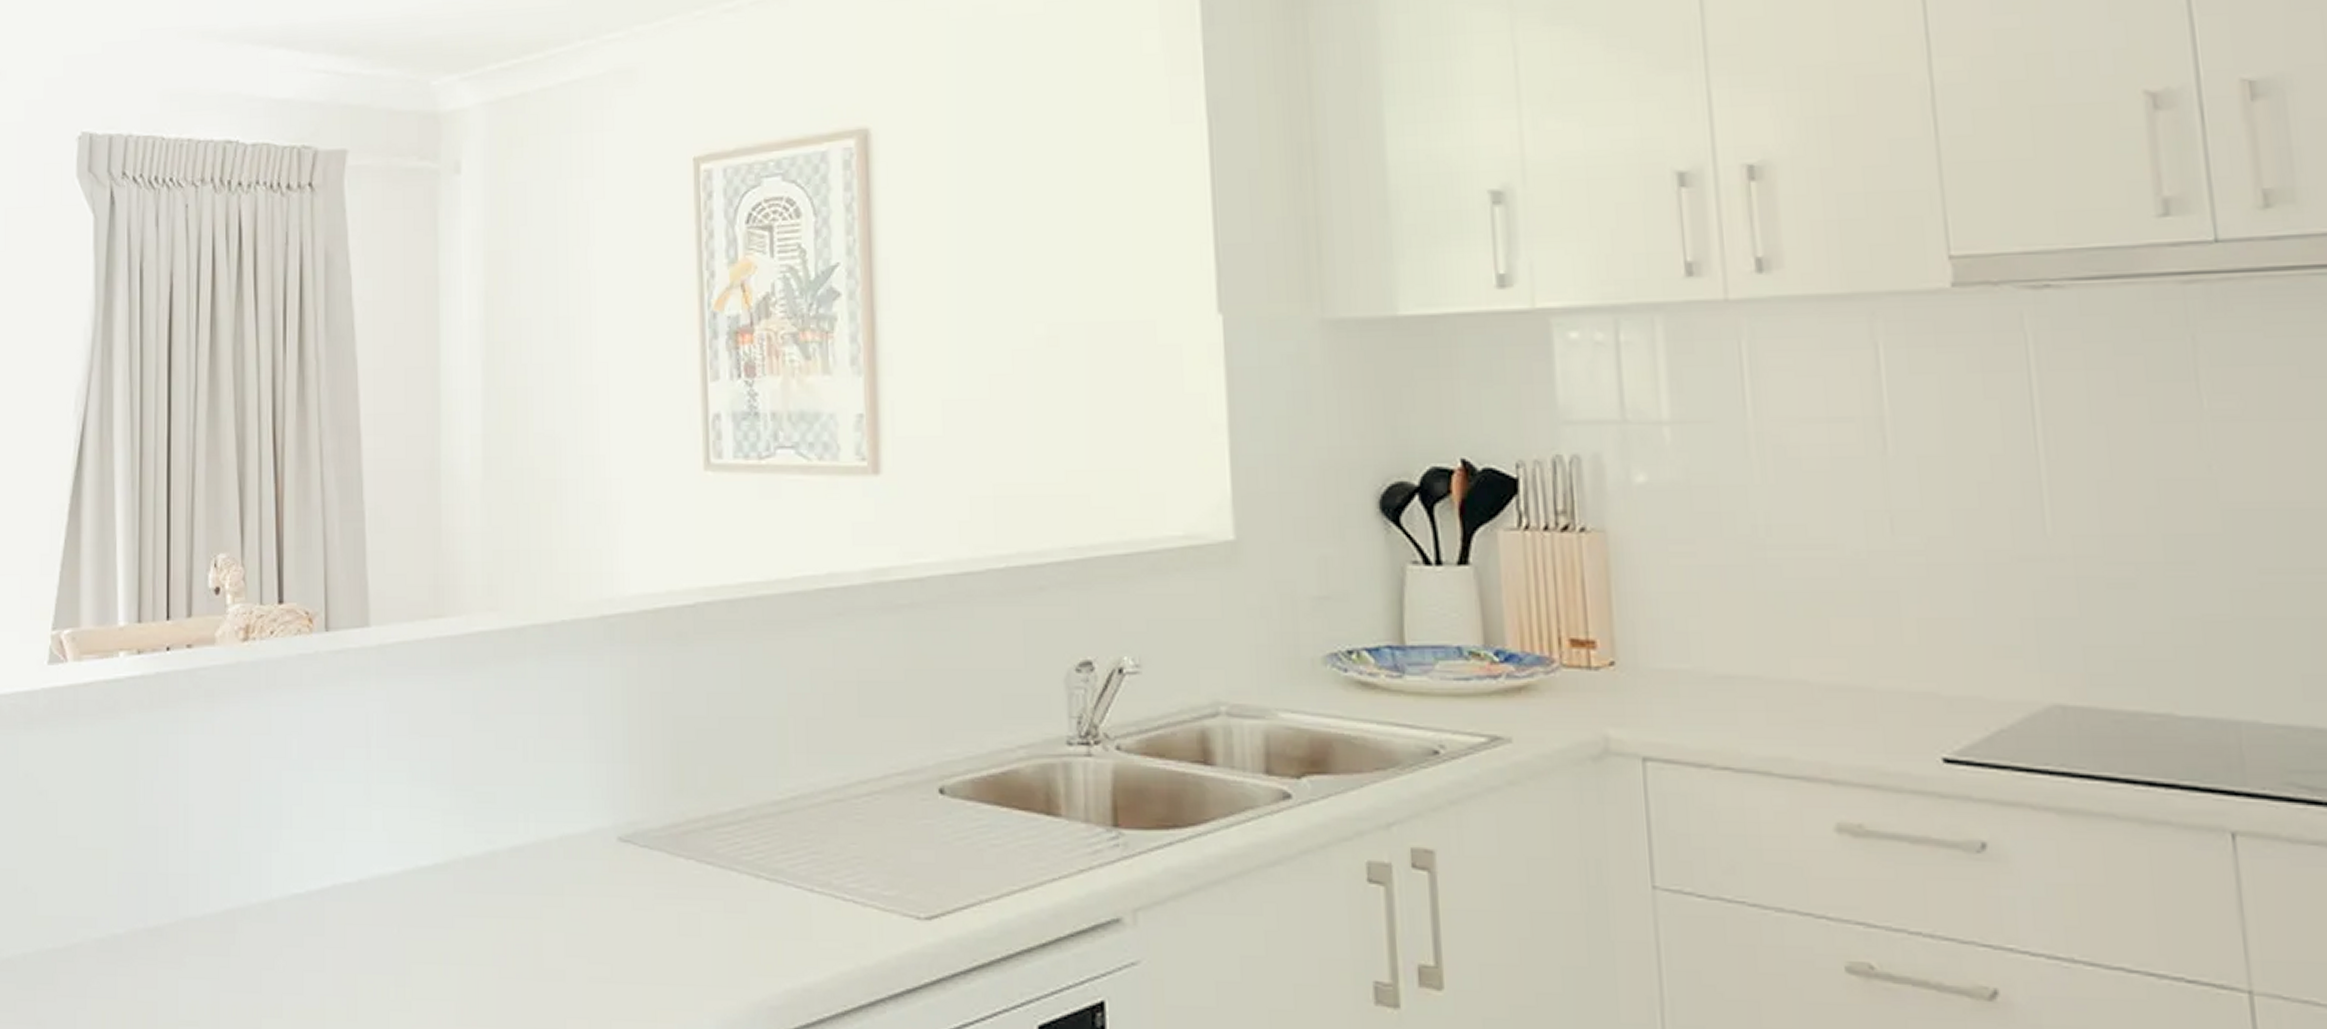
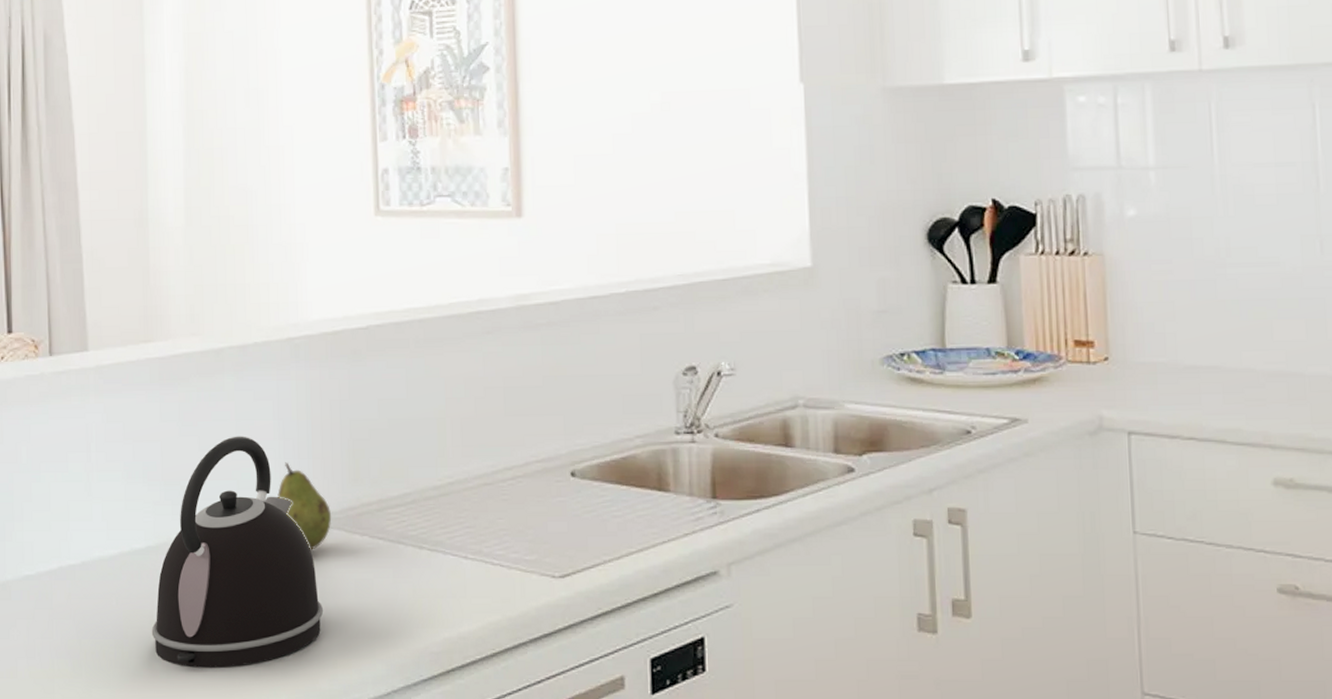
kettle: none [438,733,641,1016] -> present [151,436,324,668]
fruit: none [587,766,652,875] -> present [277,462,332,550]

